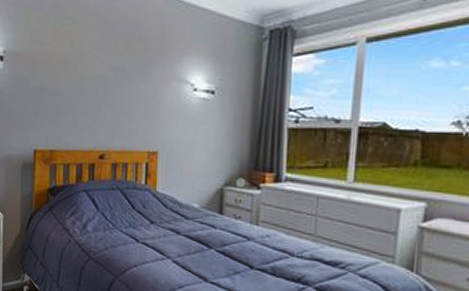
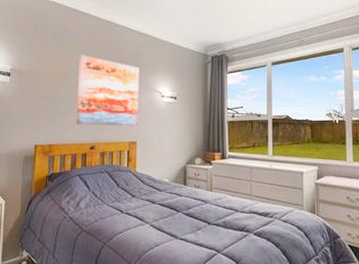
wall art: none [81,30,165,131] -> present [76,54,140,126]

